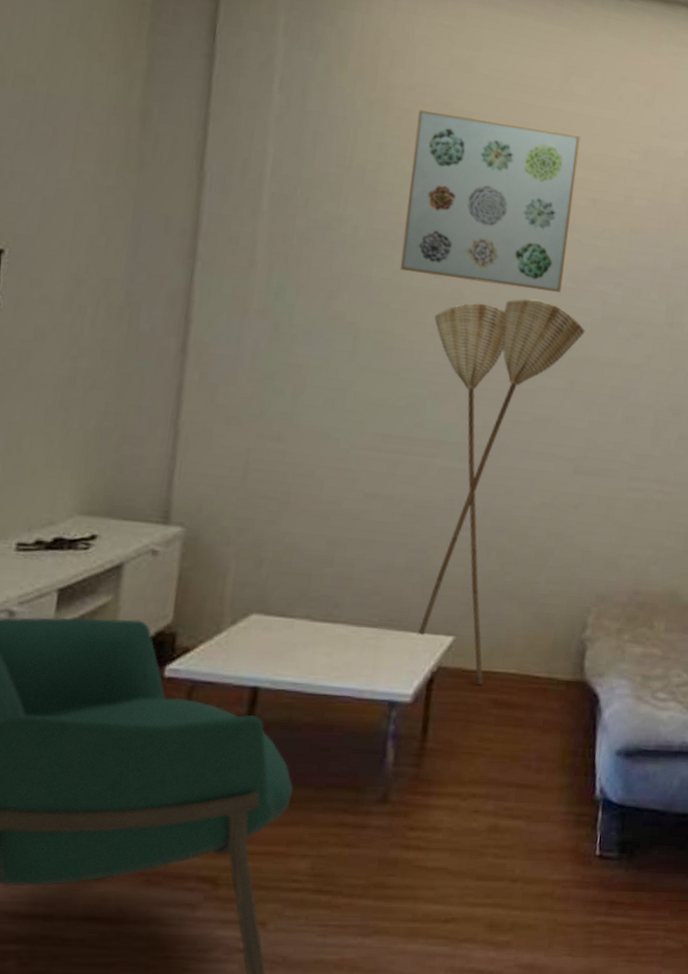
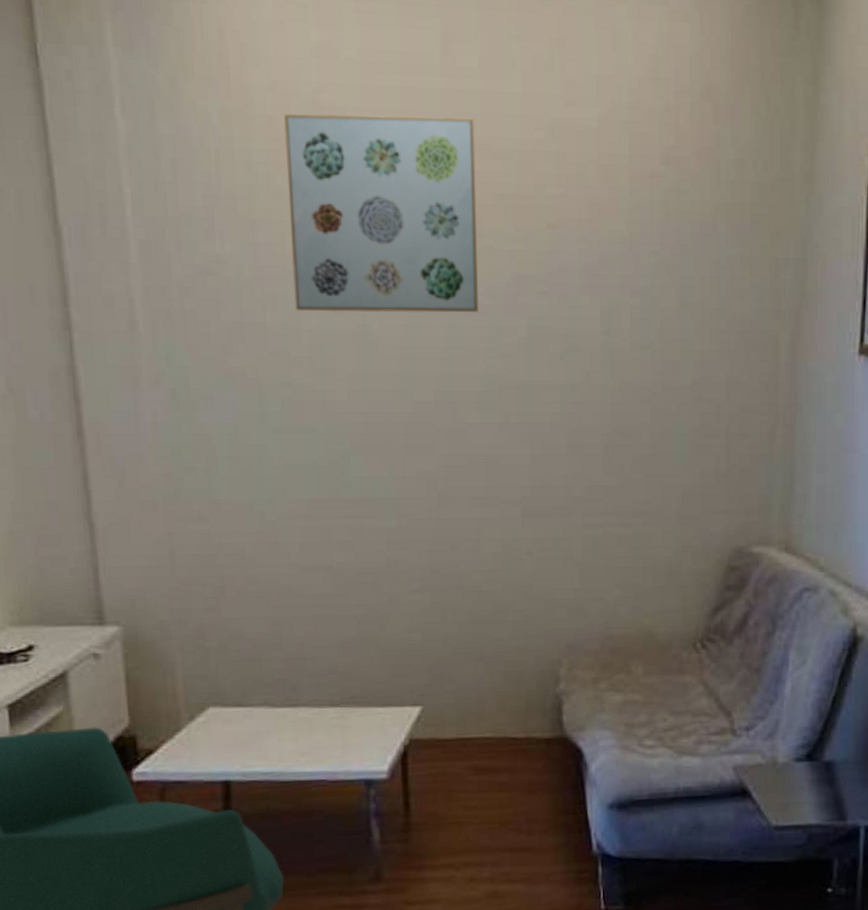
floor lamp: present [417,298,585,686] -> none [343,324,512,754]

